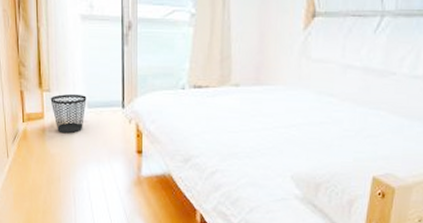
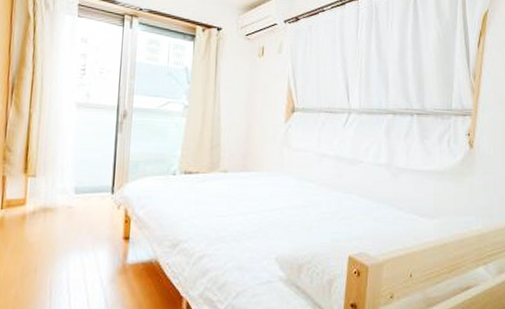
wastebasket: present [50,93,87,134] -> none [35,179,75,221]

